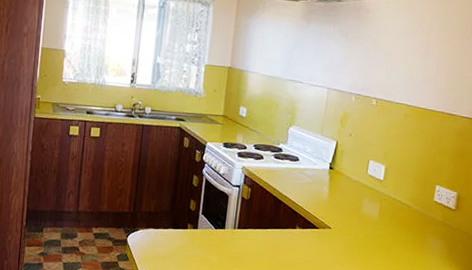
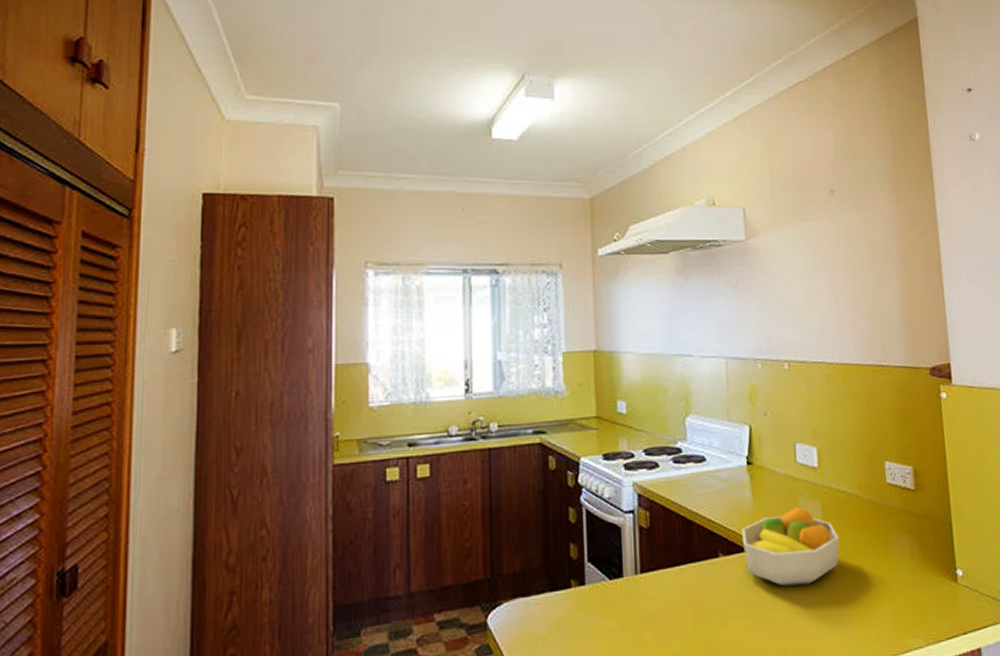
fruit bowl: none [315,205,388,259] -> present [741,506,839,587]

